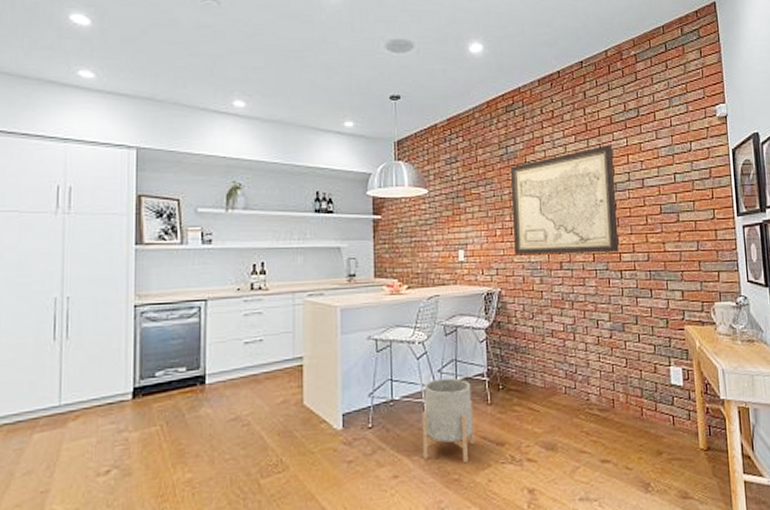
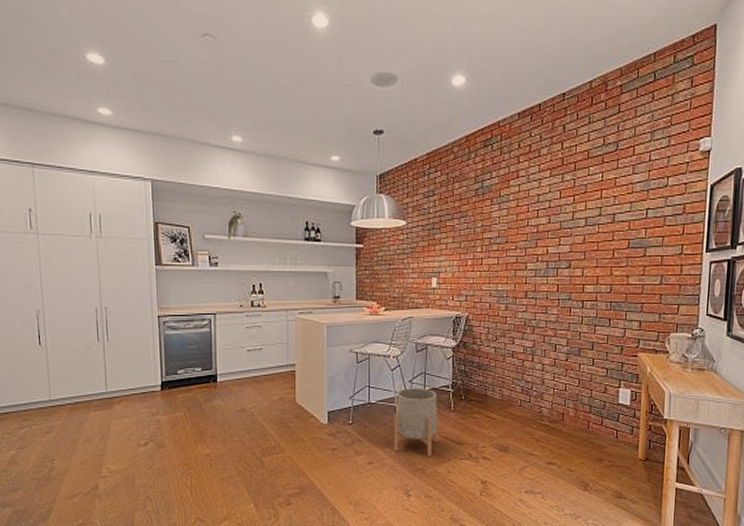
wall art: present [510,144,619,256] -> none [483,179,587,284]

